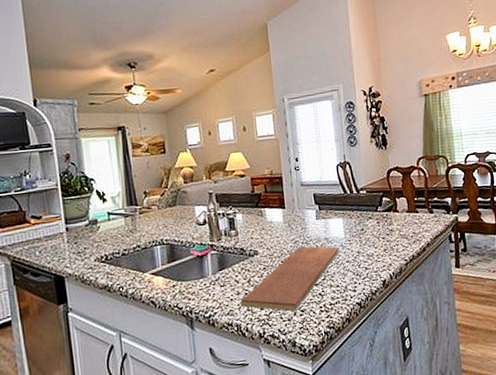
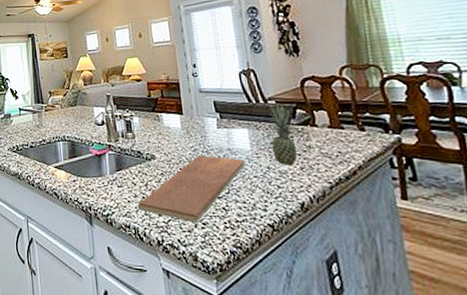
fruit: none [361,194,382,249] -> present [269,105,298,165]

